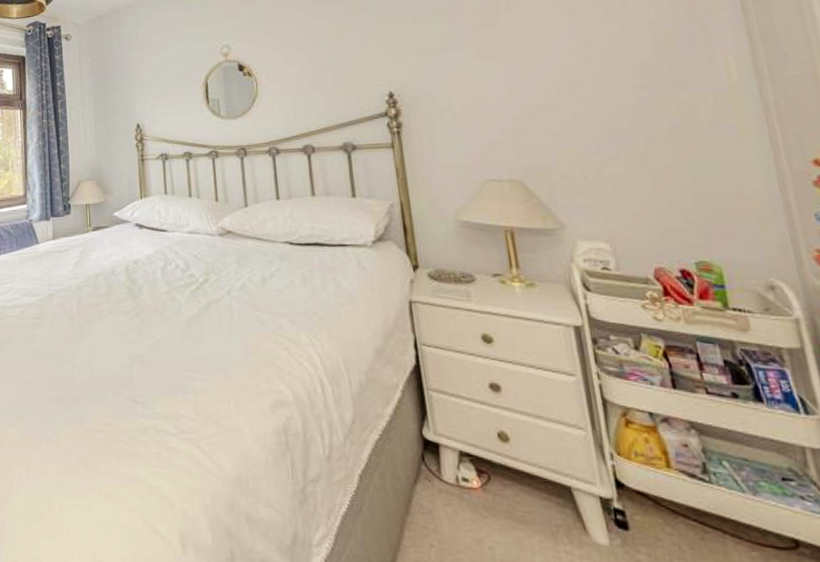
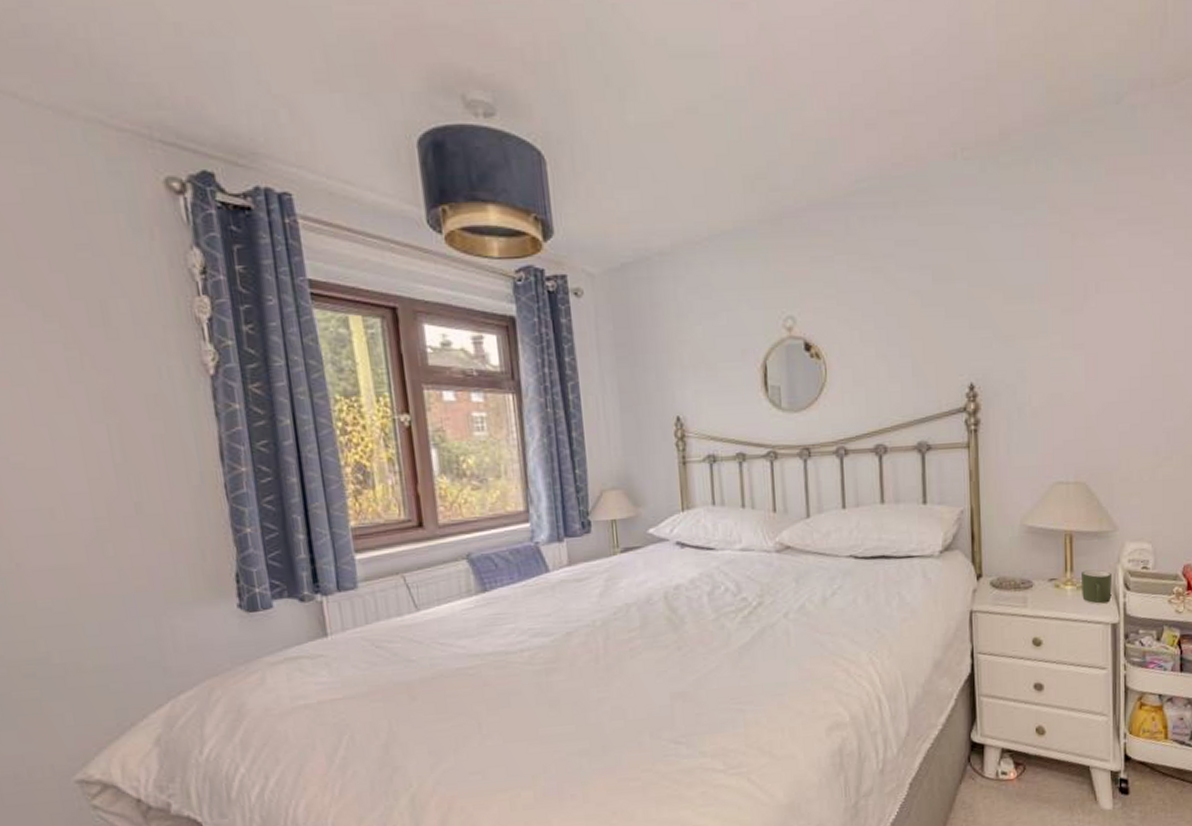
mug: none [529,267,569,305] -> present [1082,569,1112,605]

